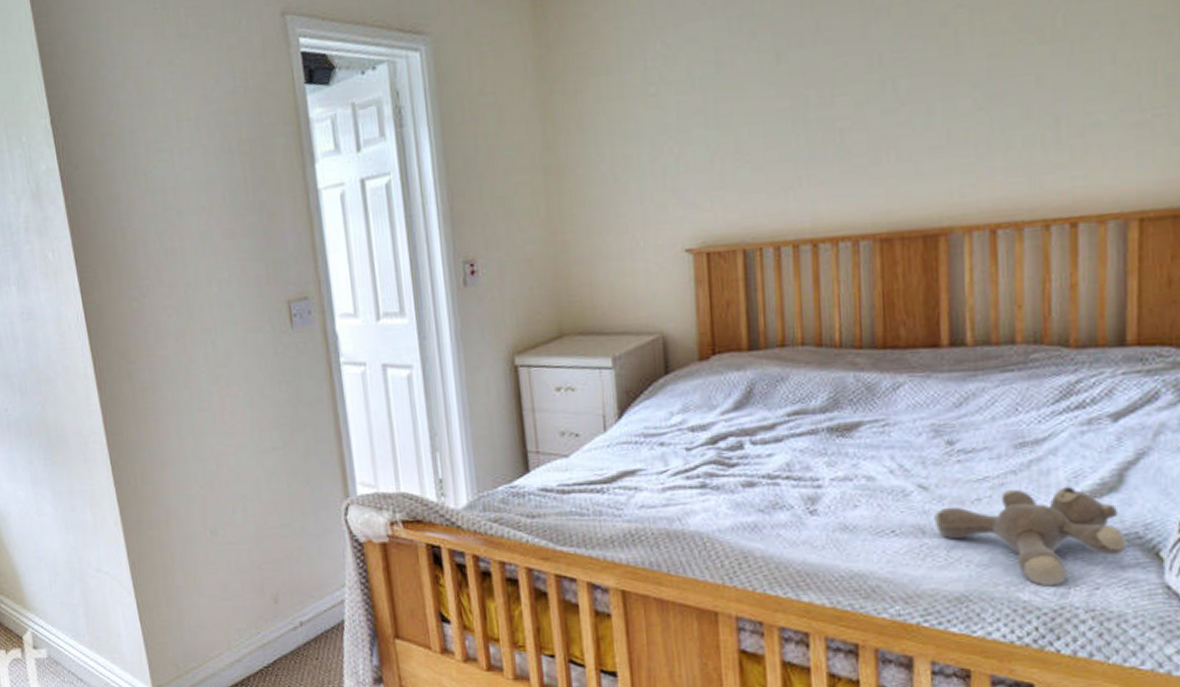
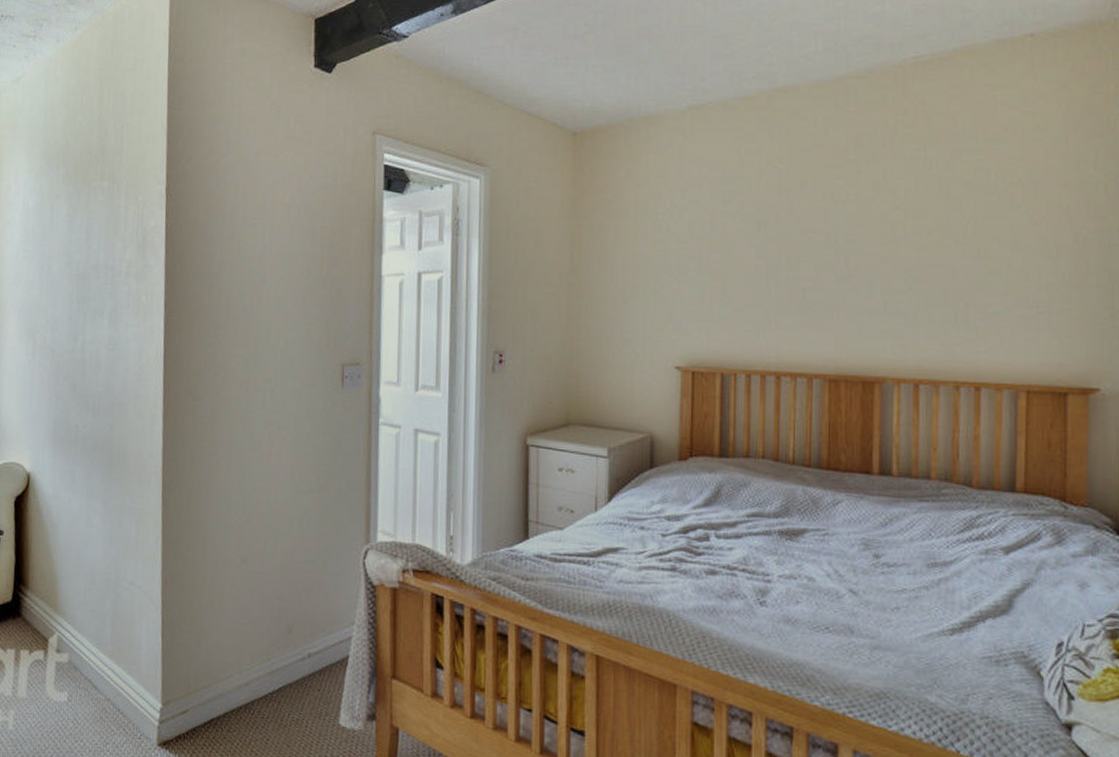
stuffed bear: present [934,487,1128,587] -> none [861,602,1015,692]

